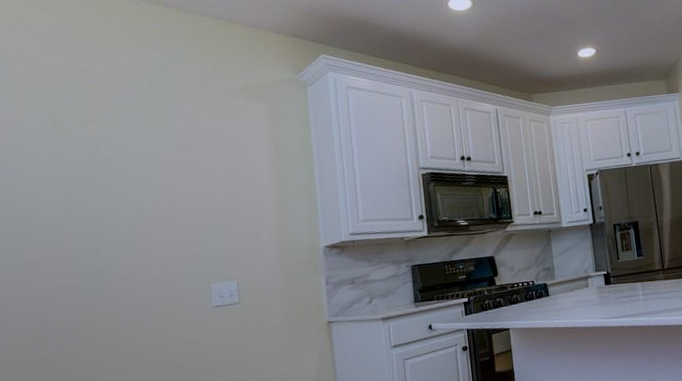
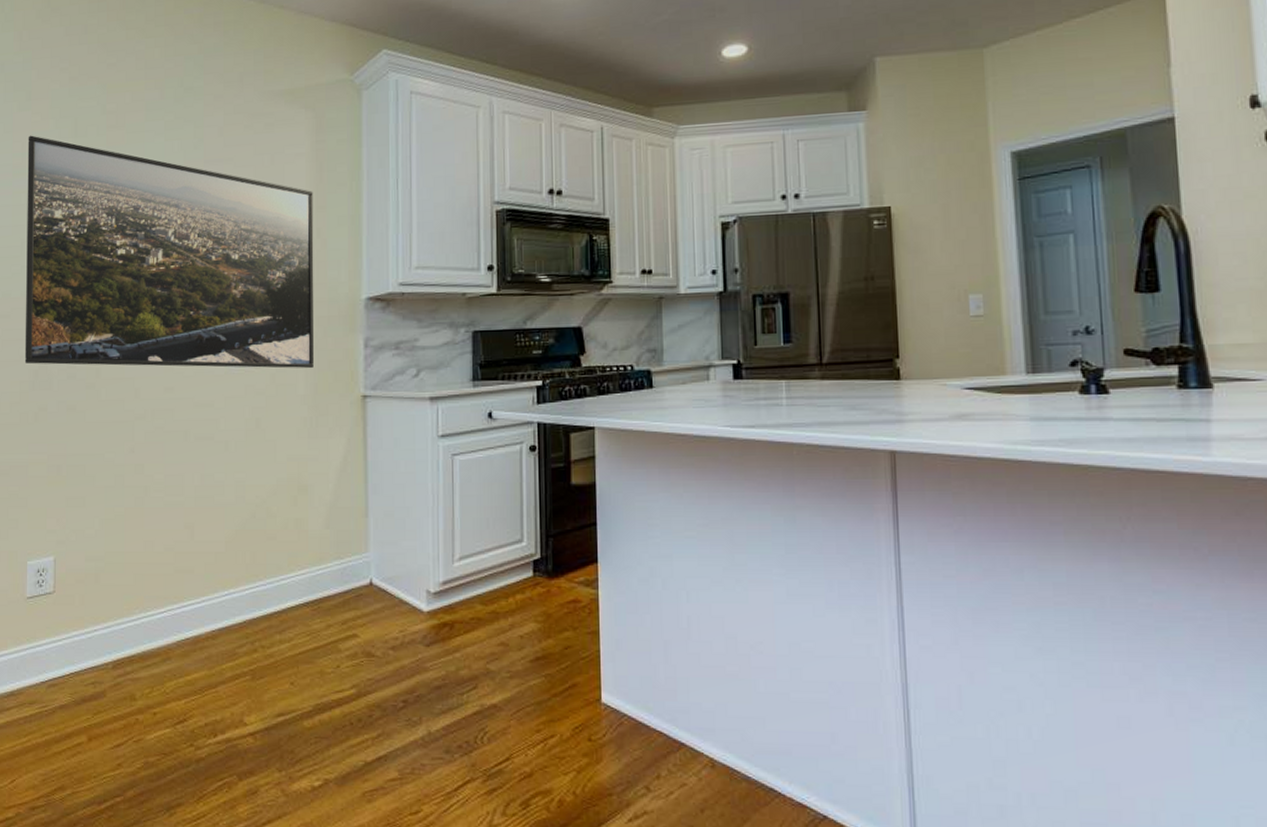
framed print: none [9,130,285,322] -> present [24,135,314,369]

